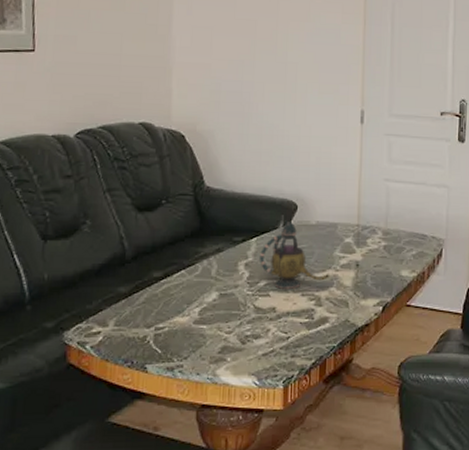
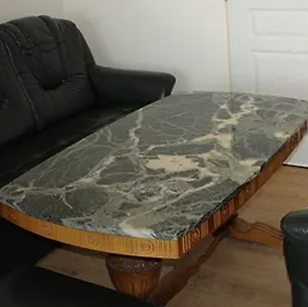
teapot: present [260,220,330,289] -> none [147,92,210,152]

